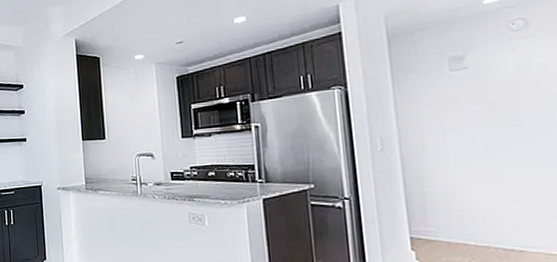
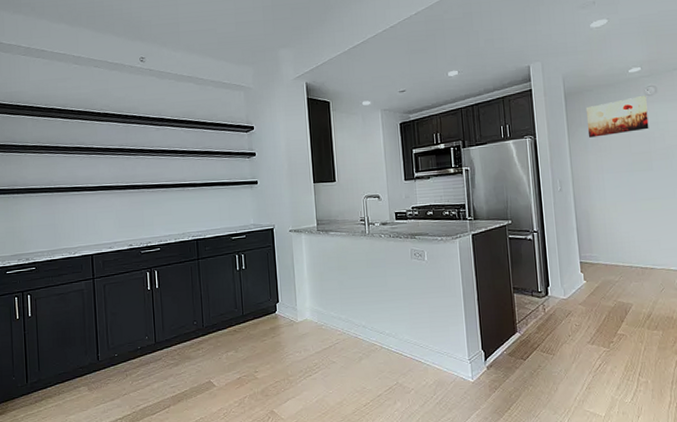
wall art: none [417,31,516,86] -> present [585,96,649,138]

